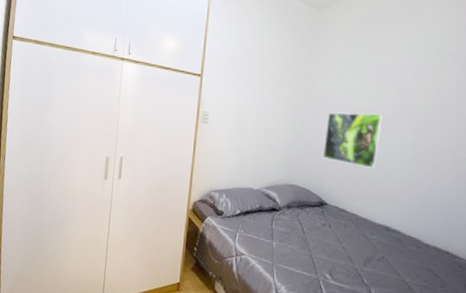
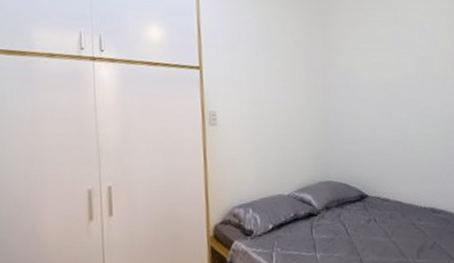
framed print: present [322,112,384,168] -> none [352,85,411,147]

